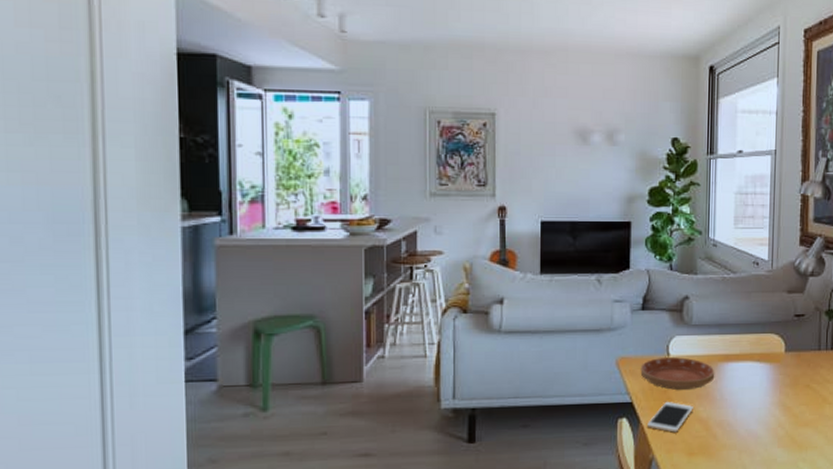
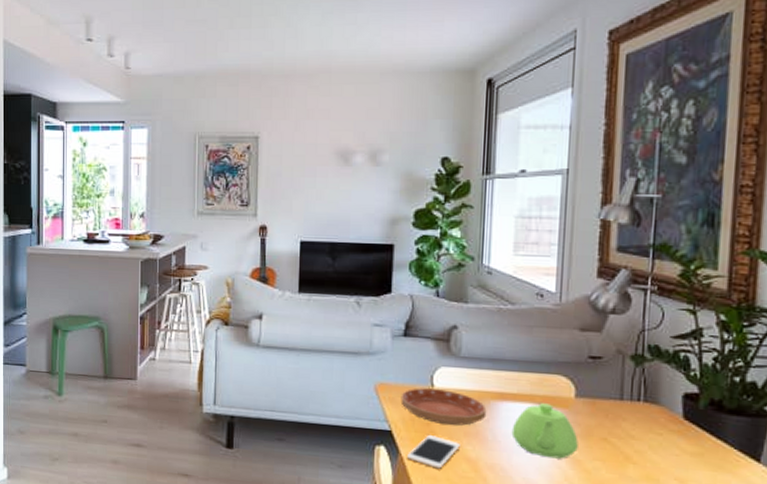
teapot: none [735,360,788,409] -> present [511,403,578,459]

